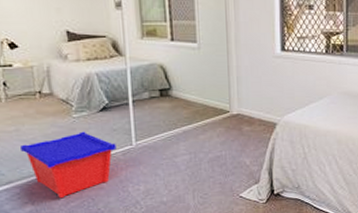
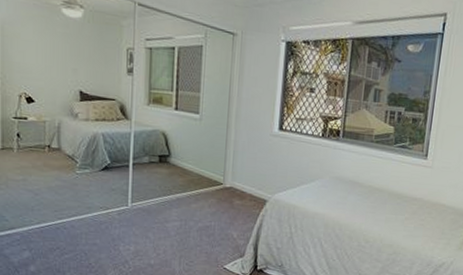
storage bin: present [21,131,117,199] -> none [26,187,113,250]

